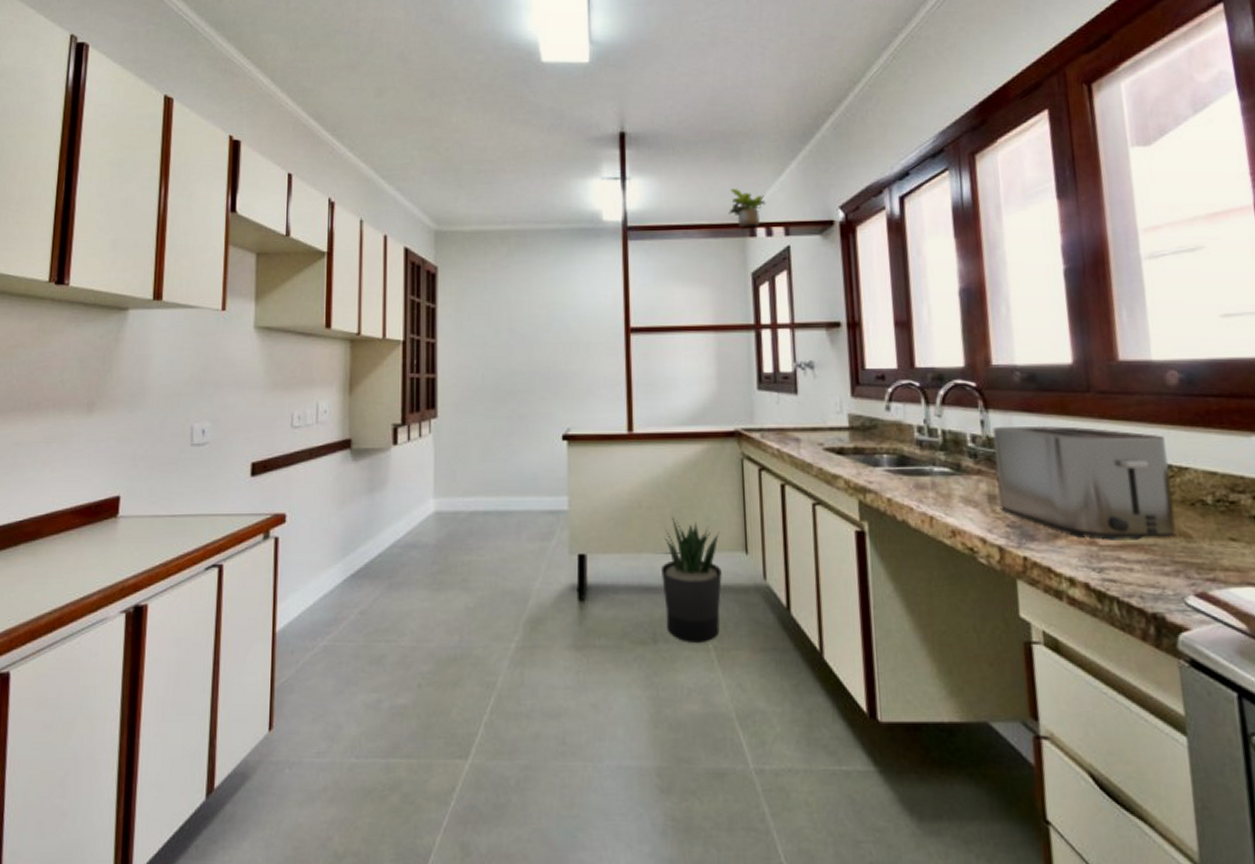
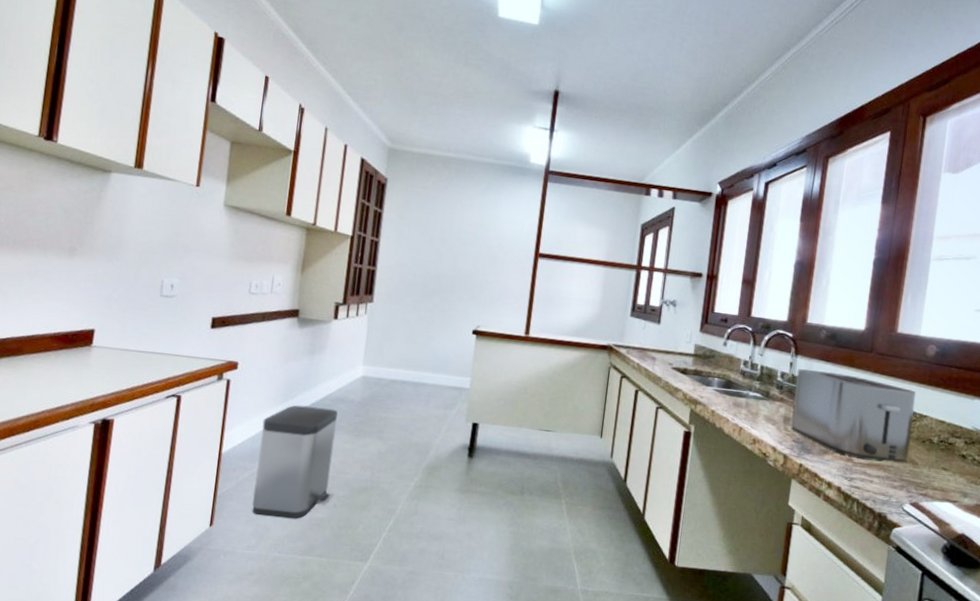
pedal bin: none [318,558,417,710] -> present [252,405,338,519]
planter: present [662,515,722,643] -> none [532,402,584,498]
potted plant: present [729,189,766,229] -> none [632,154,662,189]

